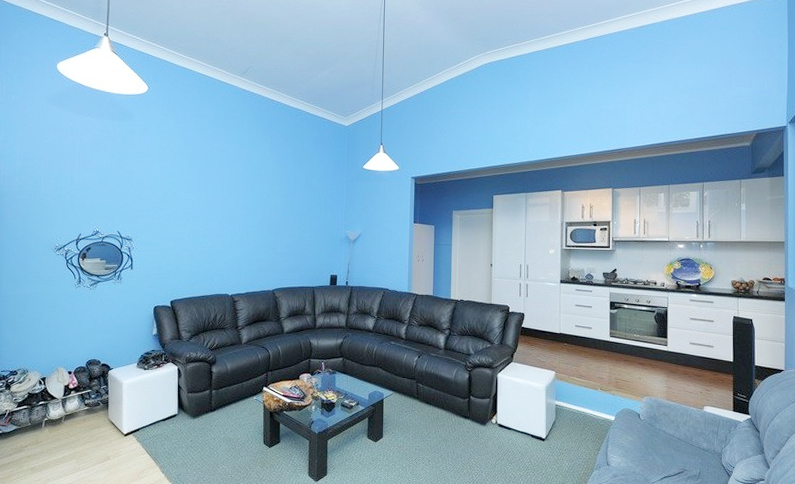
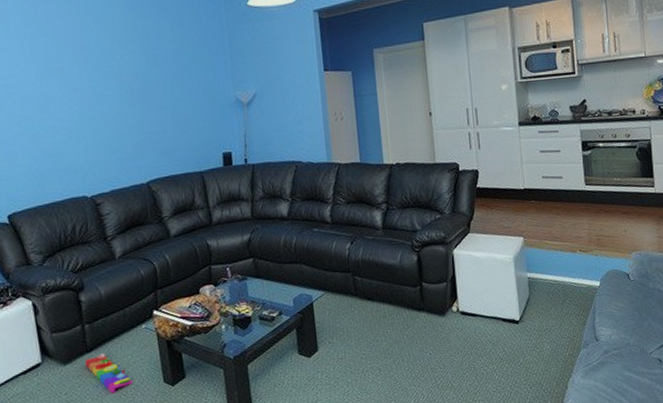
knob puzzle: none [208,414,240,446] -> present [84,353,133,394]

